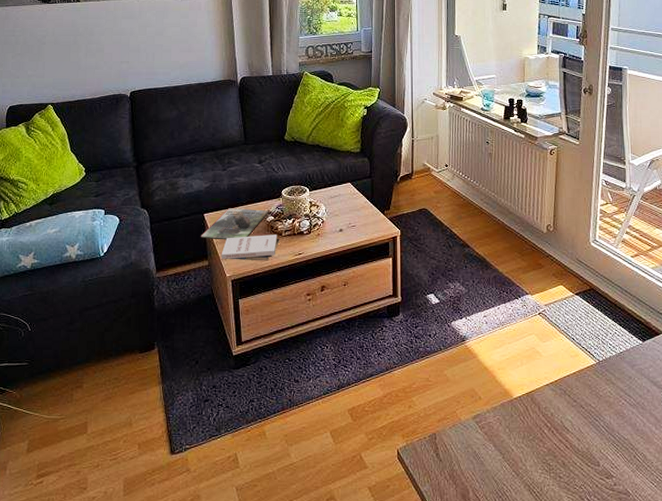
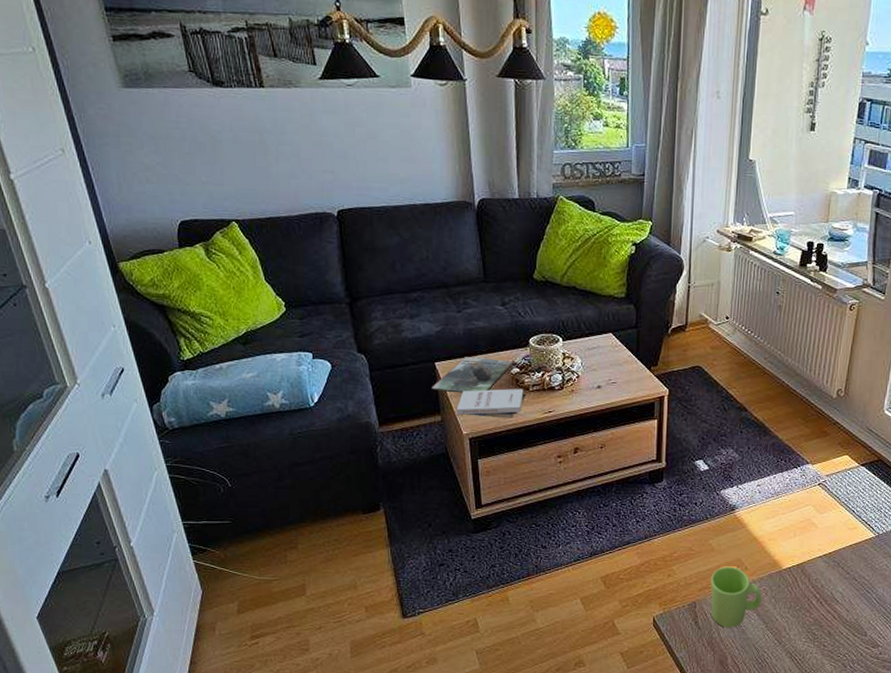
mug: none [448,396,497,459] -> present [710,566,762,628]

